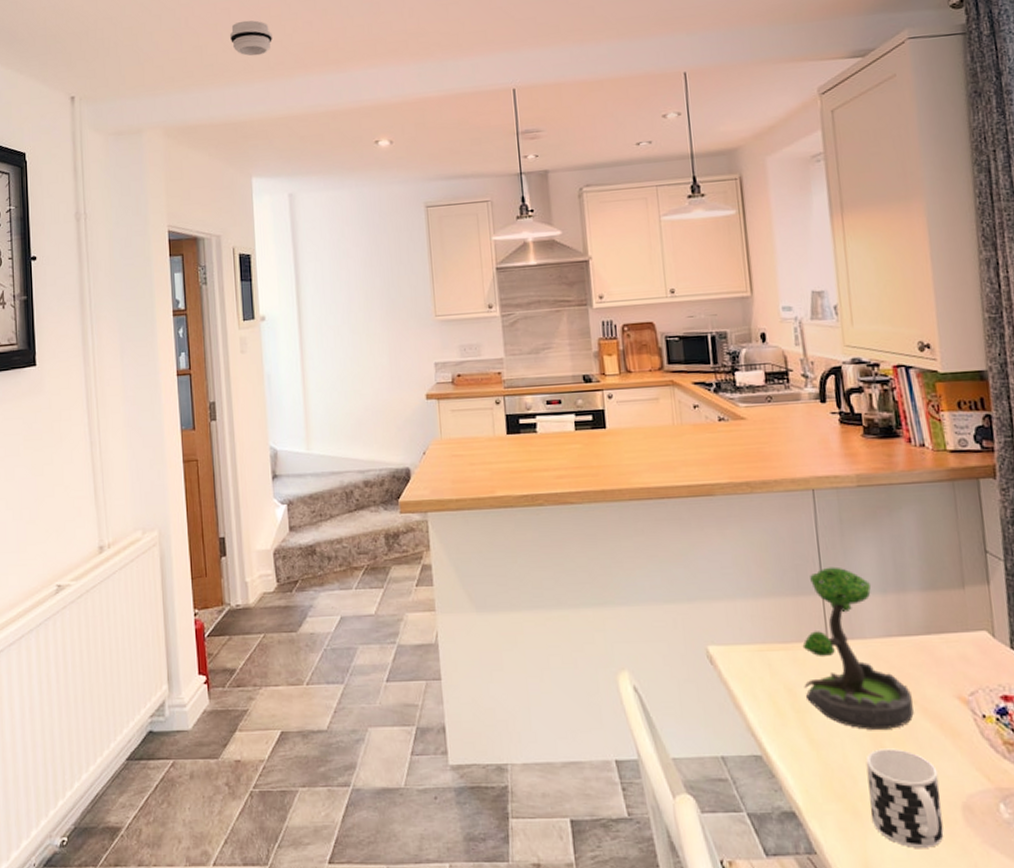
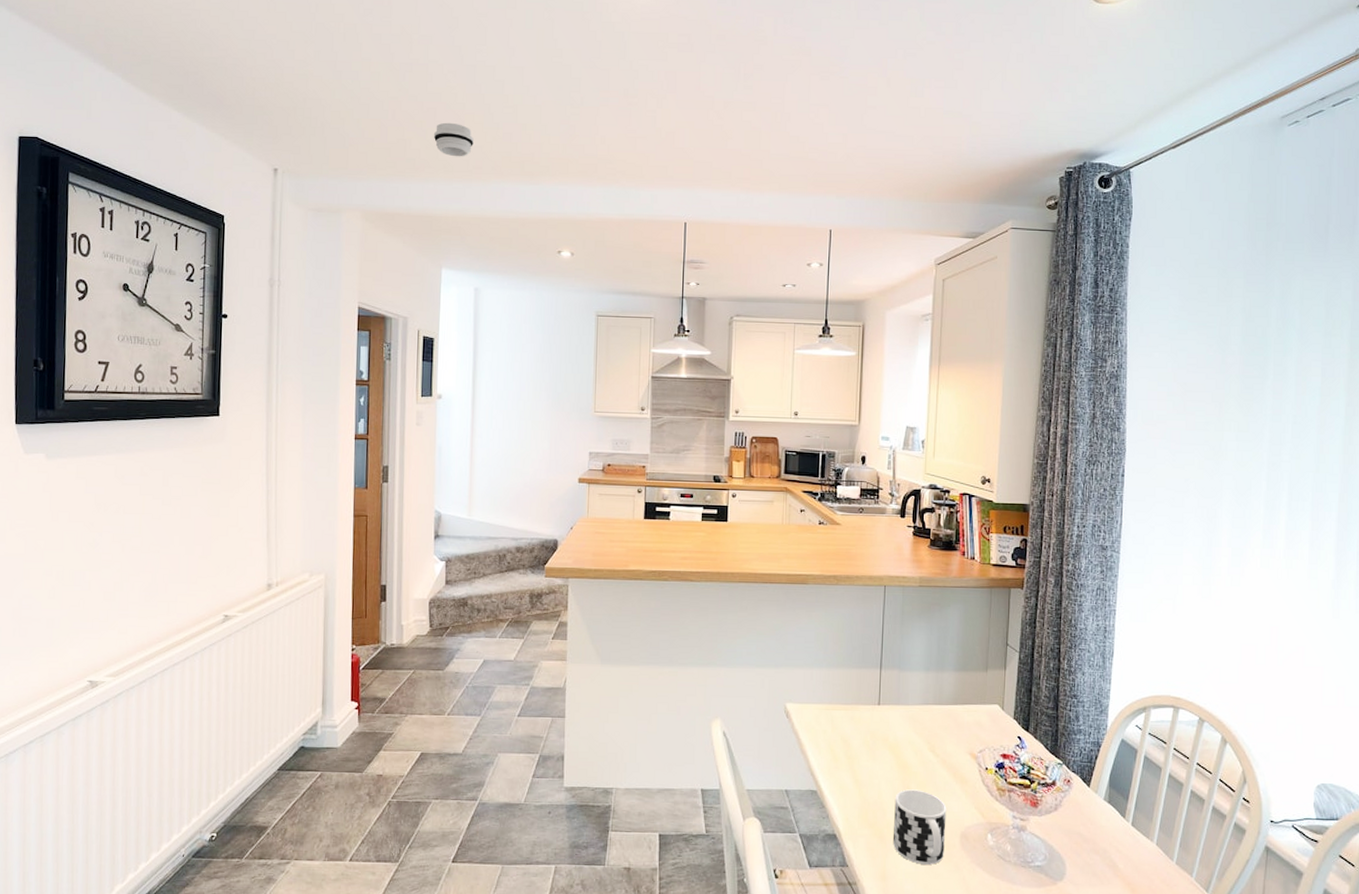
plant: present [802,566,914,730] -> none [856,647,936,775]

